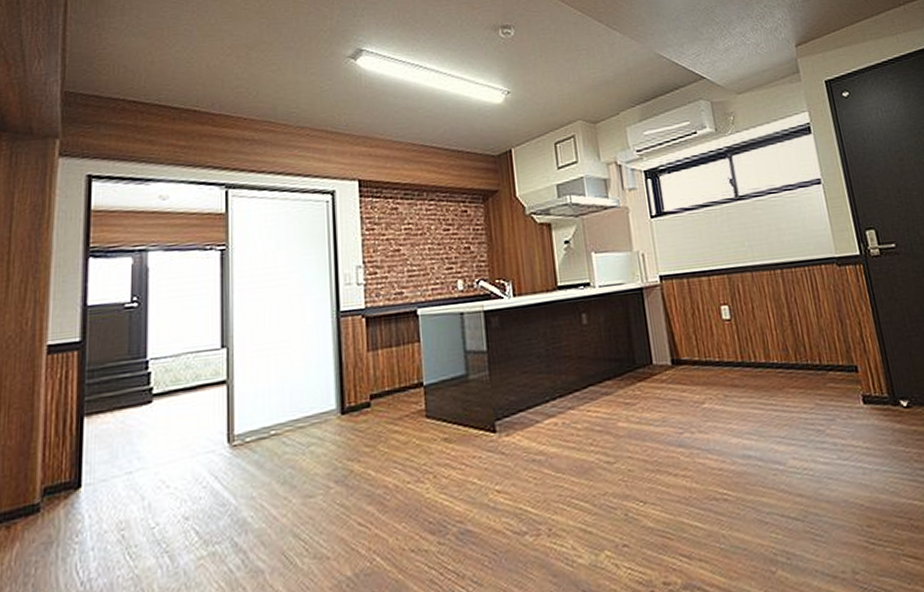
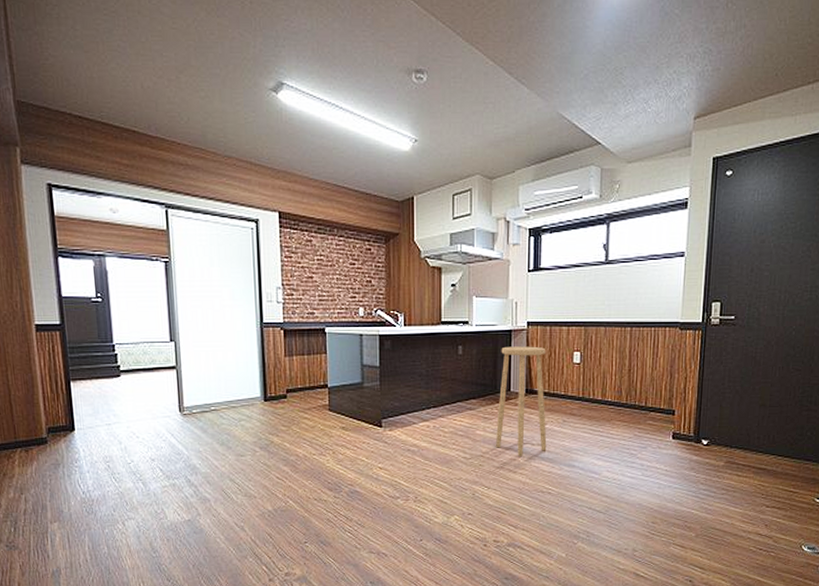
stool: none [633,304,711,452] -> present [495,346,547,456]

